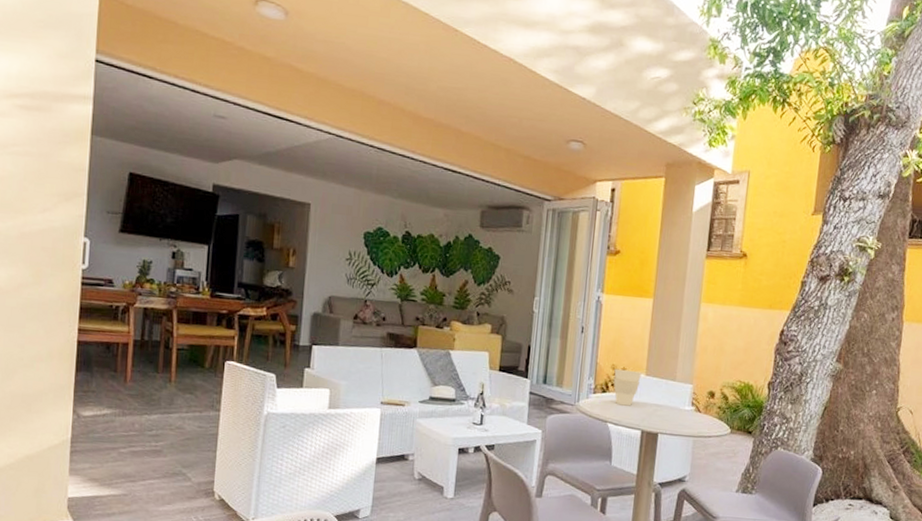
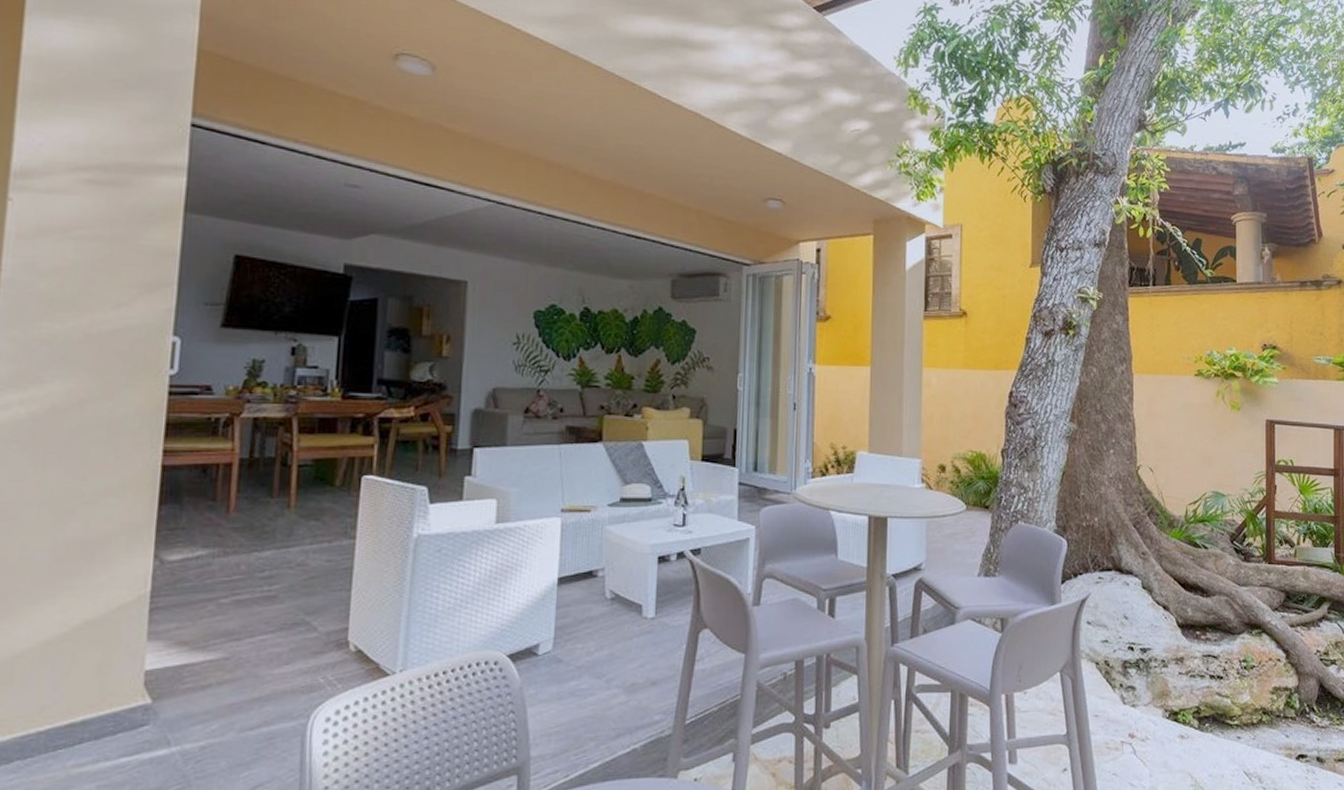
cup: present [613,368,642,406] -> none [833,448,864,489]

